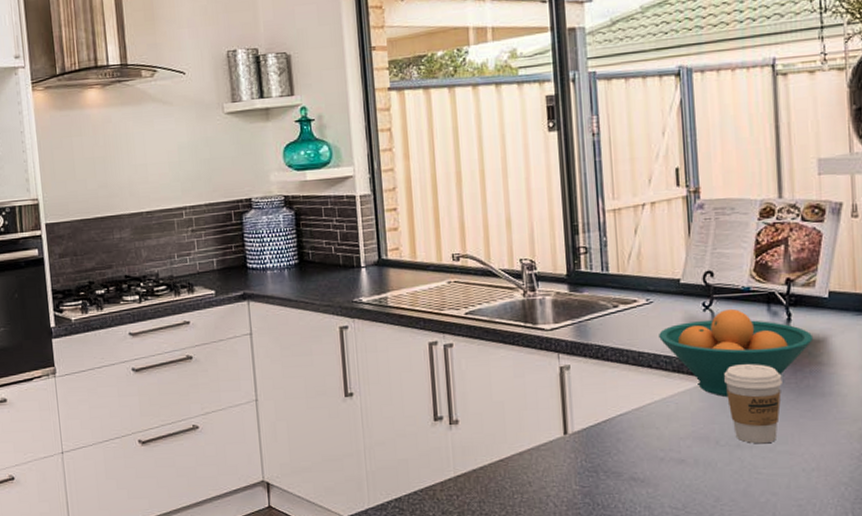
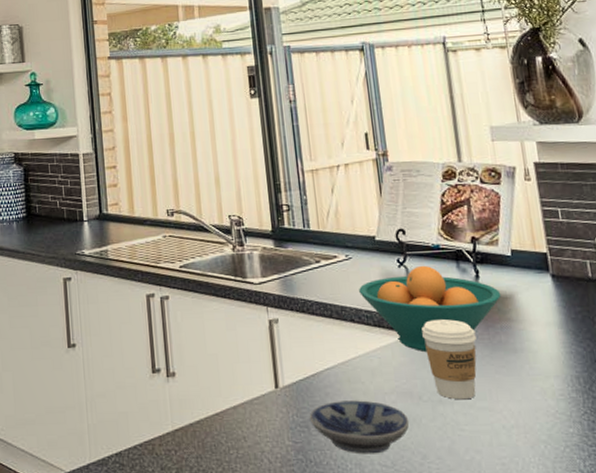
bowl: none [598,445,704,498] -> present [309,400,410,454]

